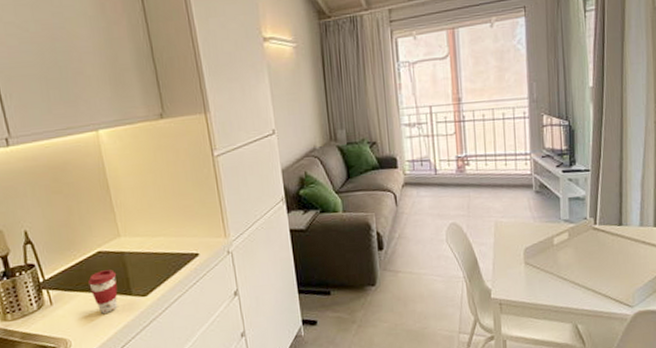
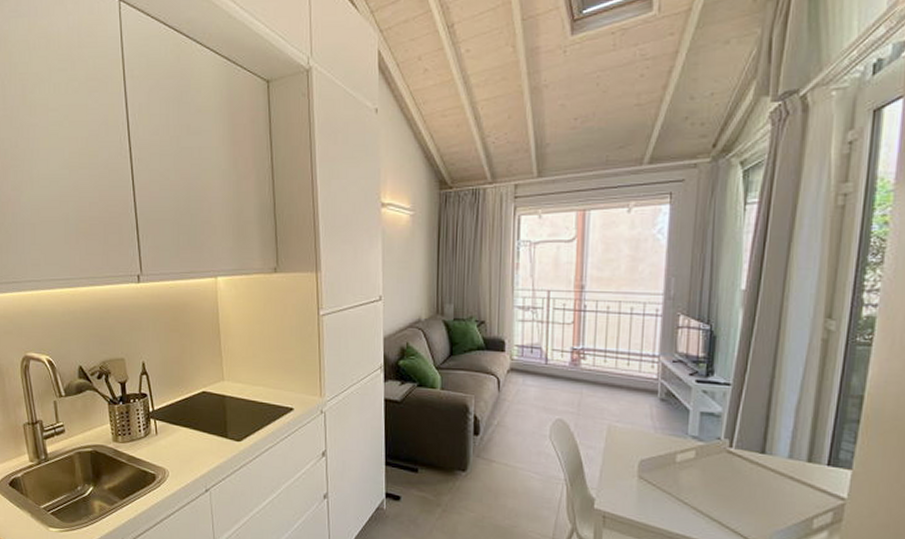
coffee cup: present [88,270,118,314] -> none [191,410,217,451]

